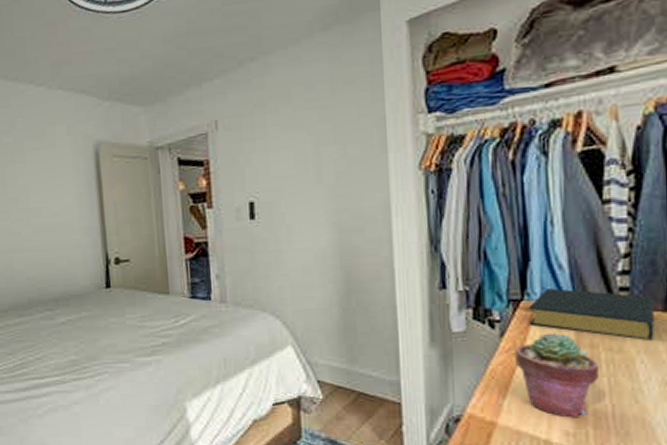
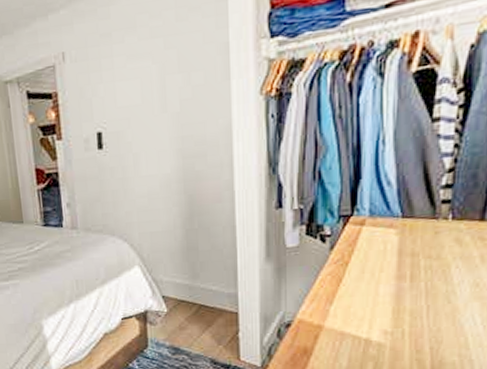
potted succulent: present [515,333,600,418] -> none [343,244,419,319]
hardback book: present [528,288,655,341] -> none [357,203,473,248]

